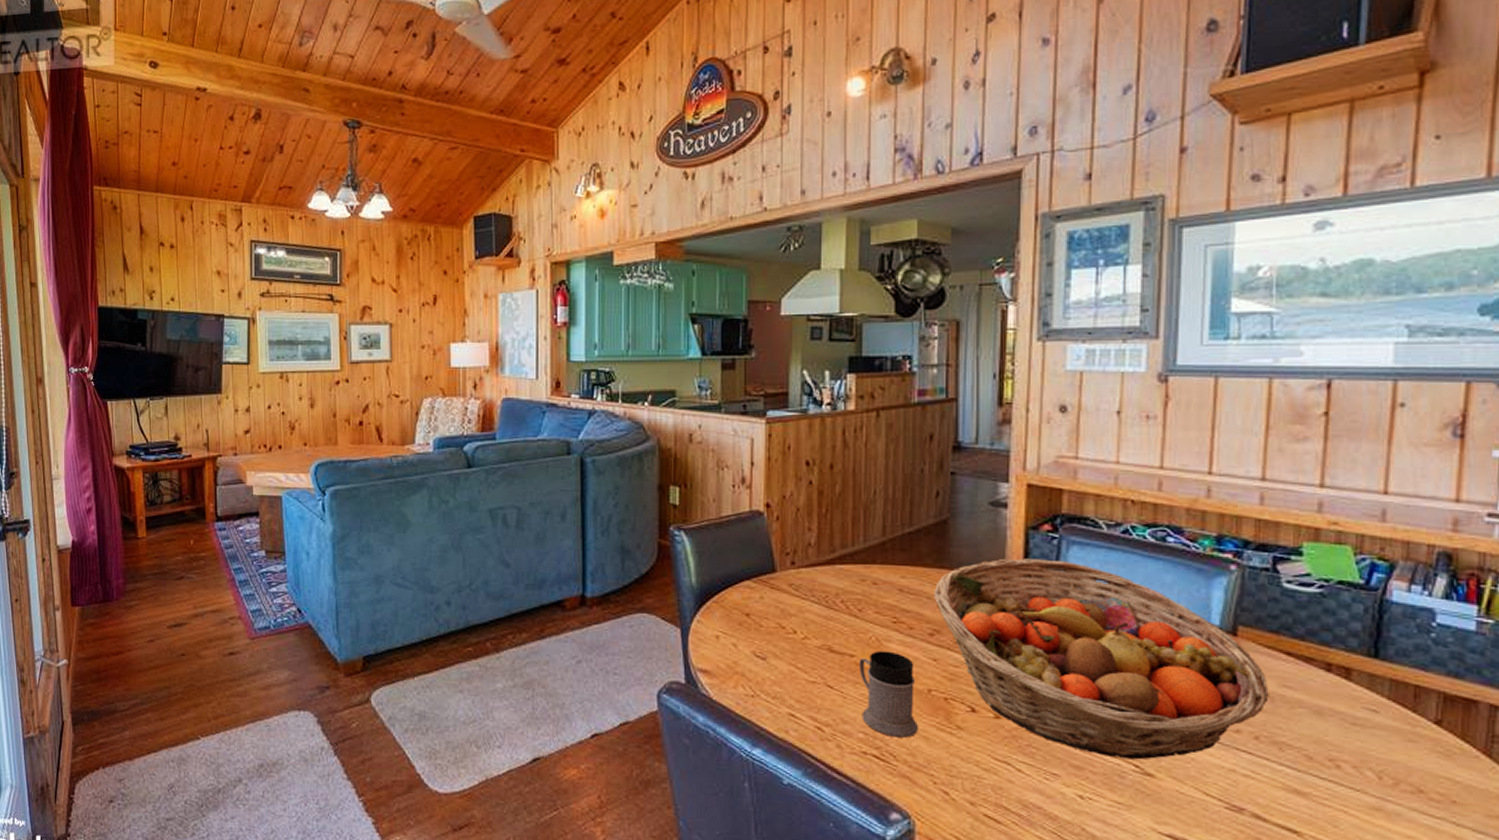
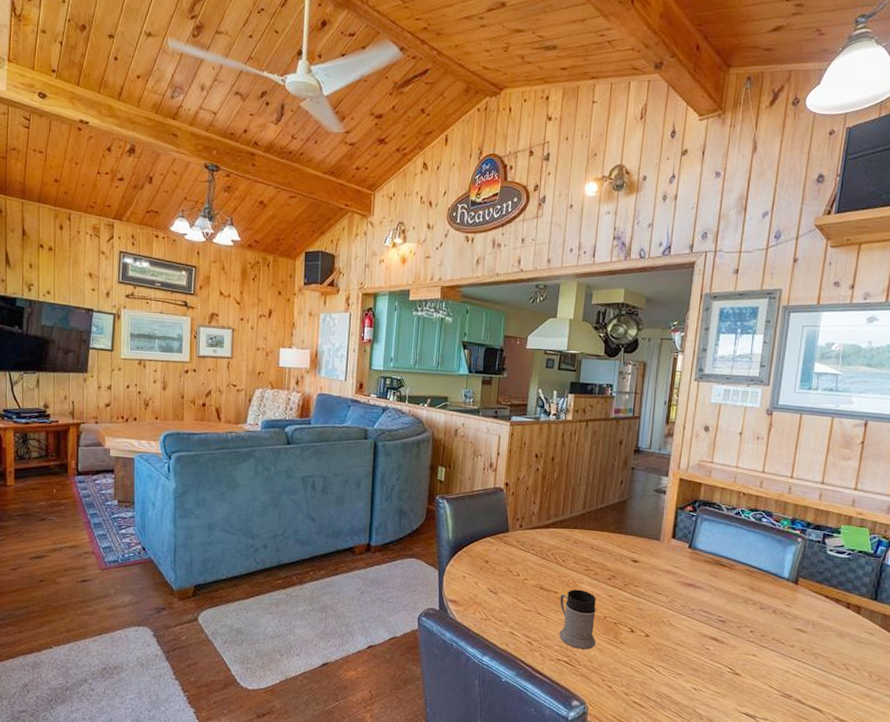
fruit basket: present [933,558,1269,760] -> none [613,528,813,665]

